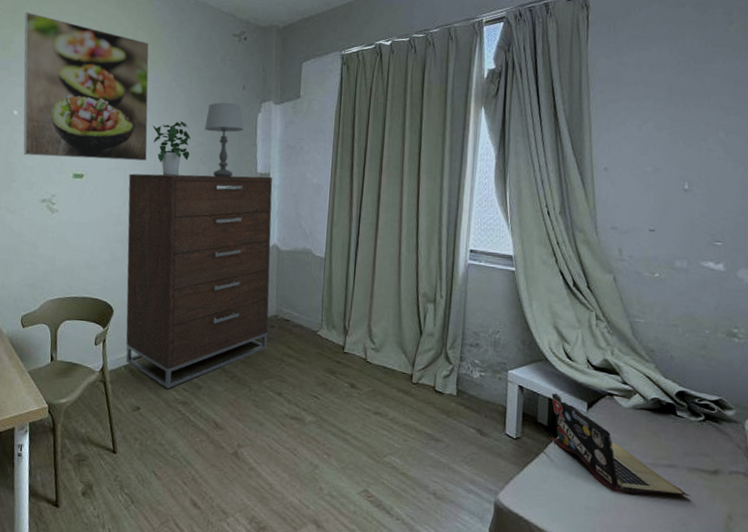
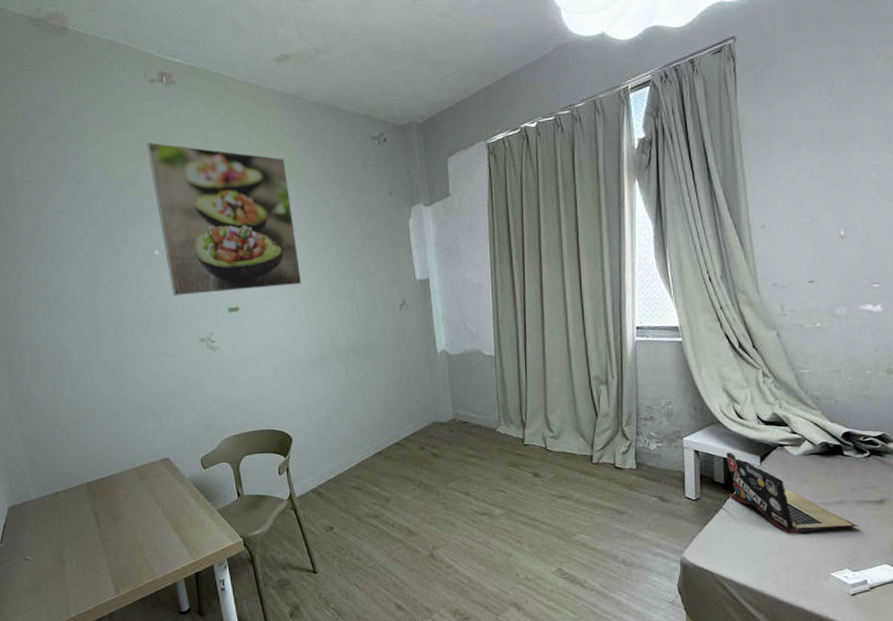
dresser: present [126,173,273,389] -> none [286,282,448,505]
potted plant: present [152,121,190,176] -> none [302,238,345,297]
table lamp: present [205,102,244,178] -> none [356,210,396,290]

